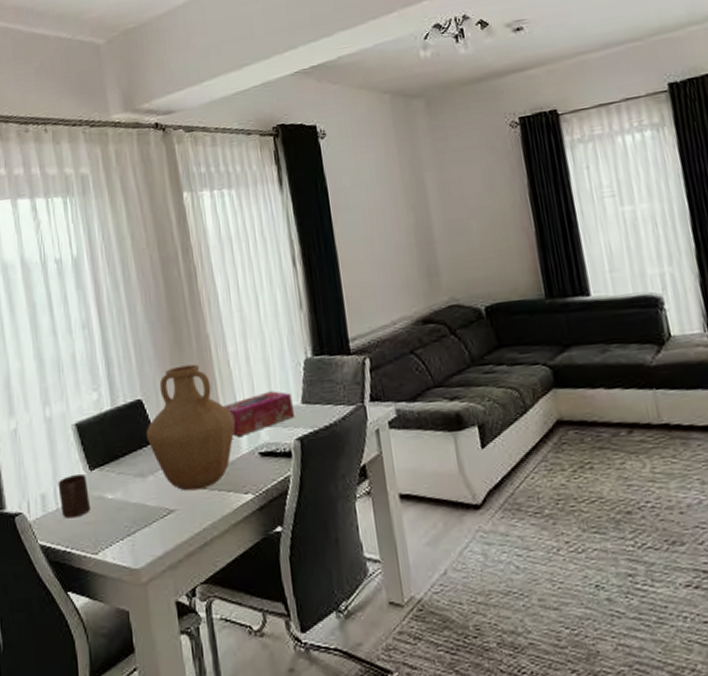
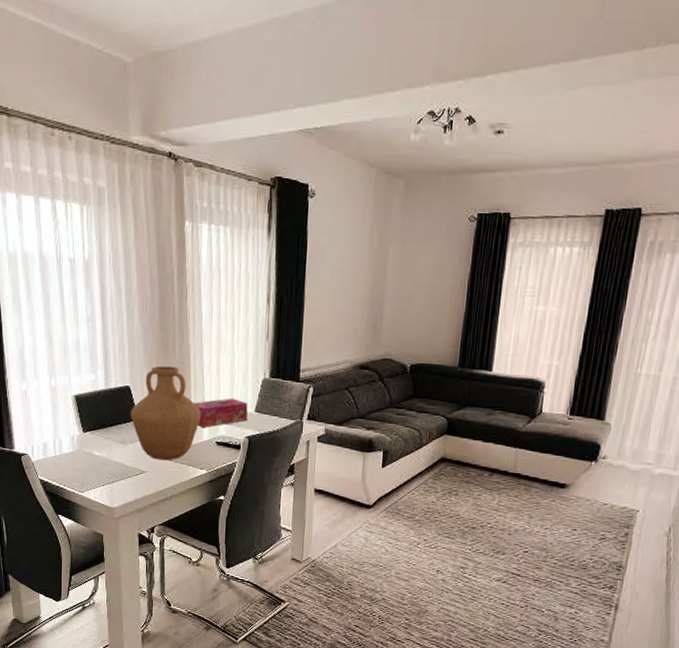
cup: present [57,474,90,519] -> none [57,433,81,465]

